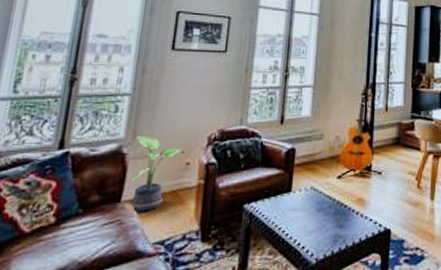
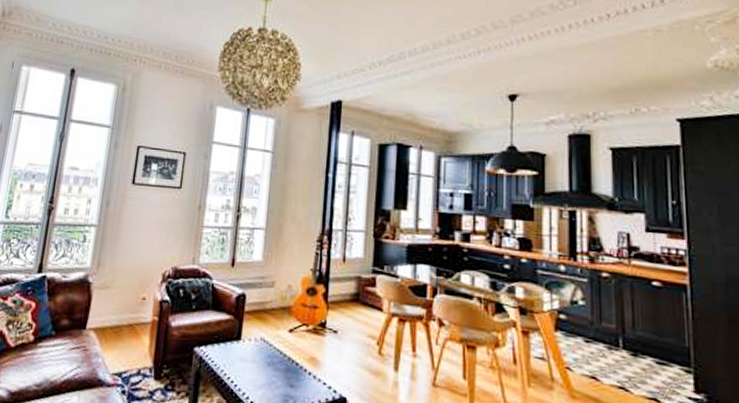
potted plant: present [129,135,184,212] -> none [93,266,141,342]

